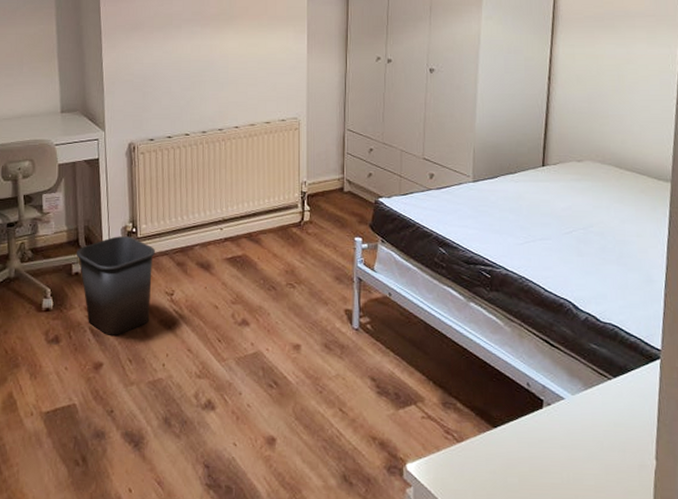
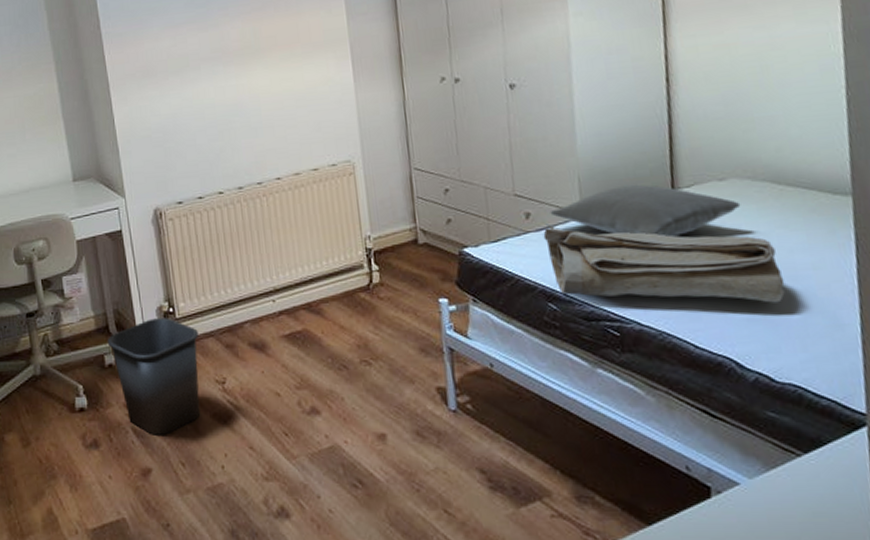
towel: none [442,183,616,260] -> present [543,222,785,303]
pillow: none [449,159,591,203] -> present [550,185,741,238]

